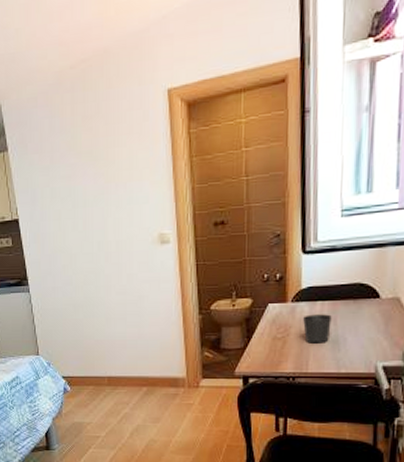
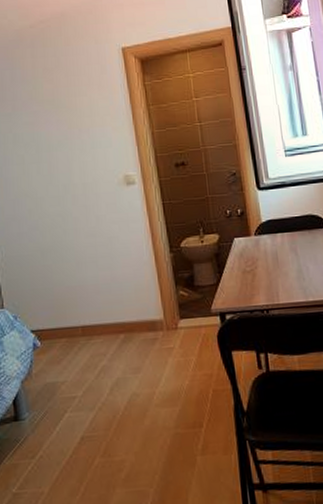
cup: present [303,314,332,343] -> none [267,245,294,275]

